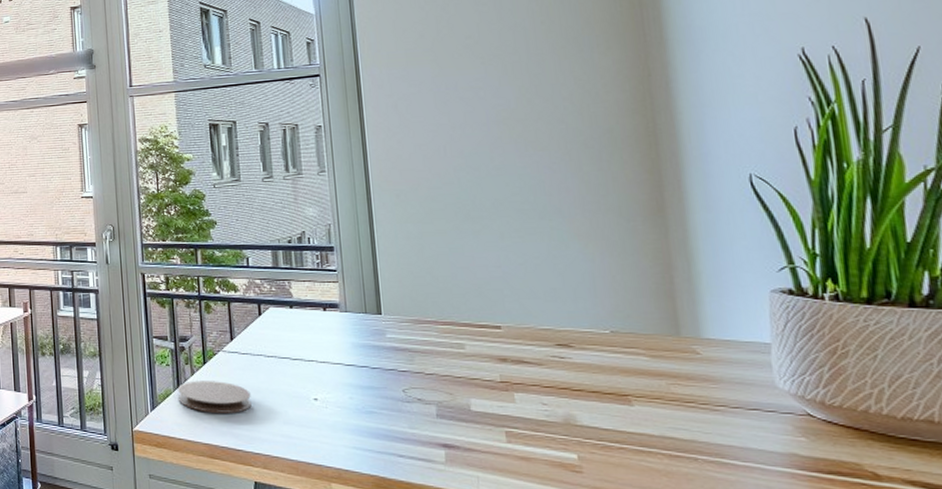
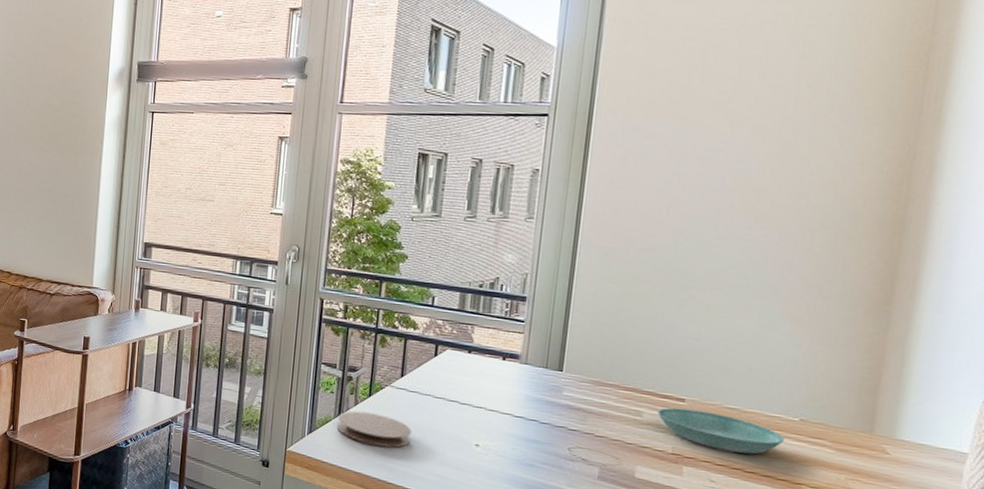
saucer: none [478,336,601,372] -> present [657,407,784,455]

